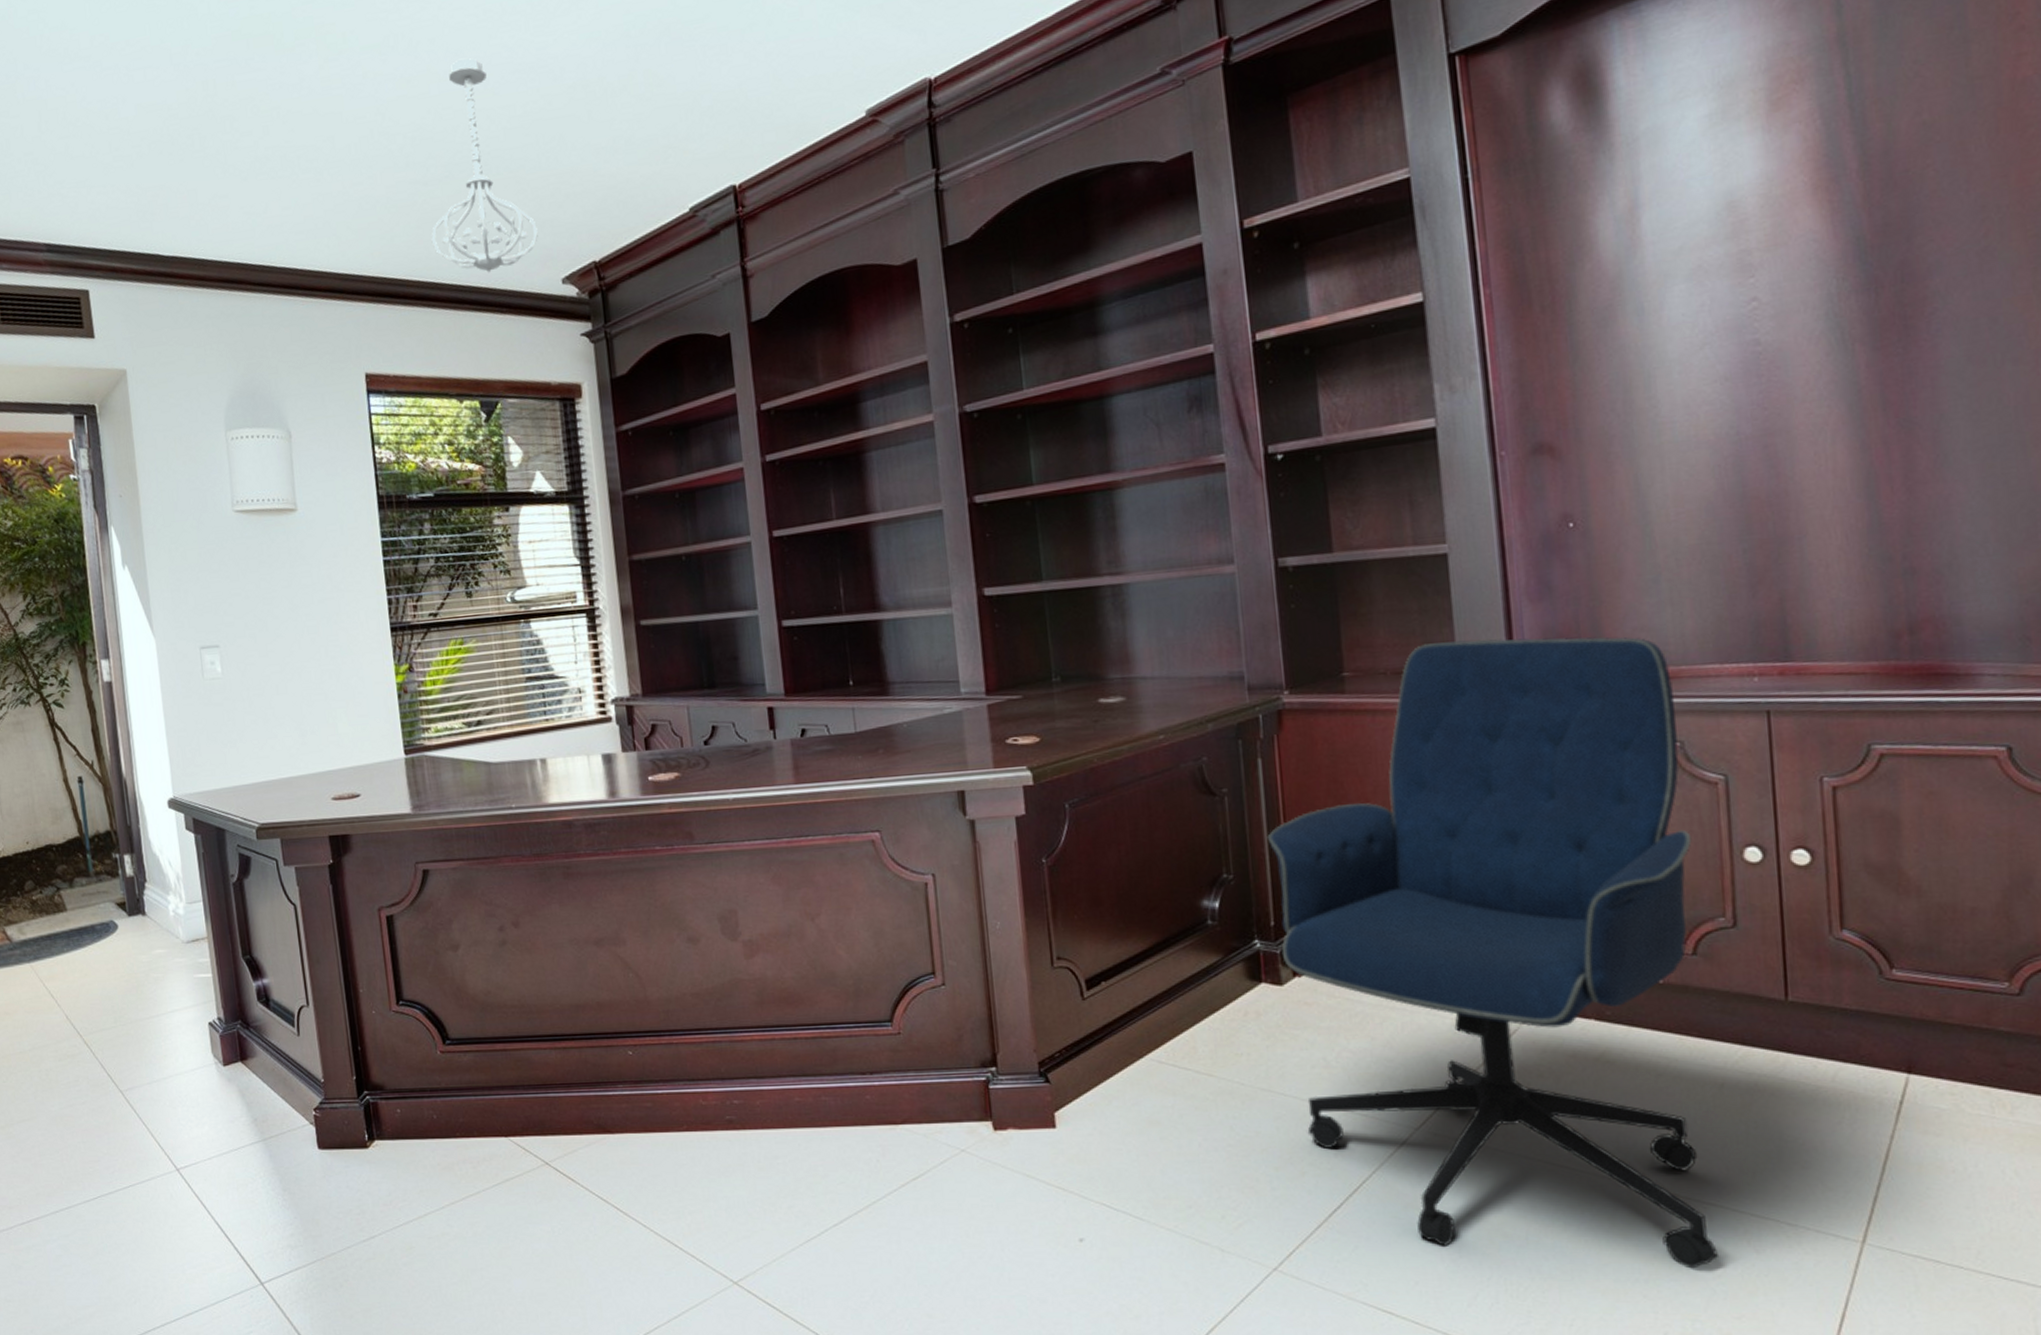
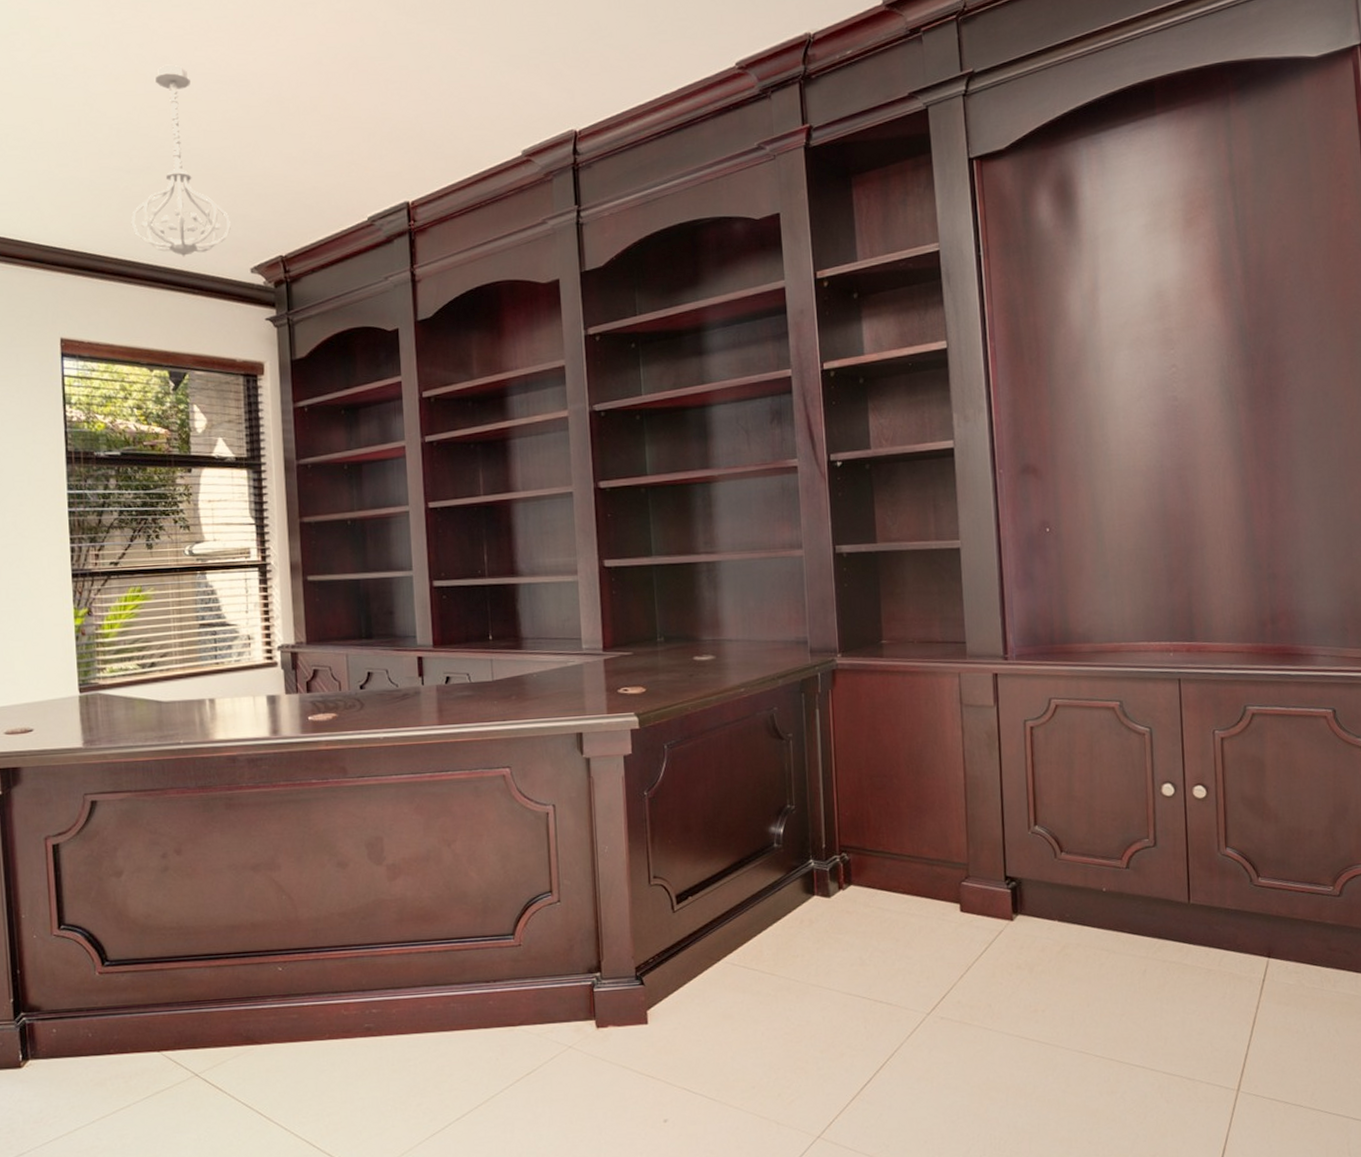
office chair: present [1267,637,1718,1269] -> none [821,617,1141,1118]

